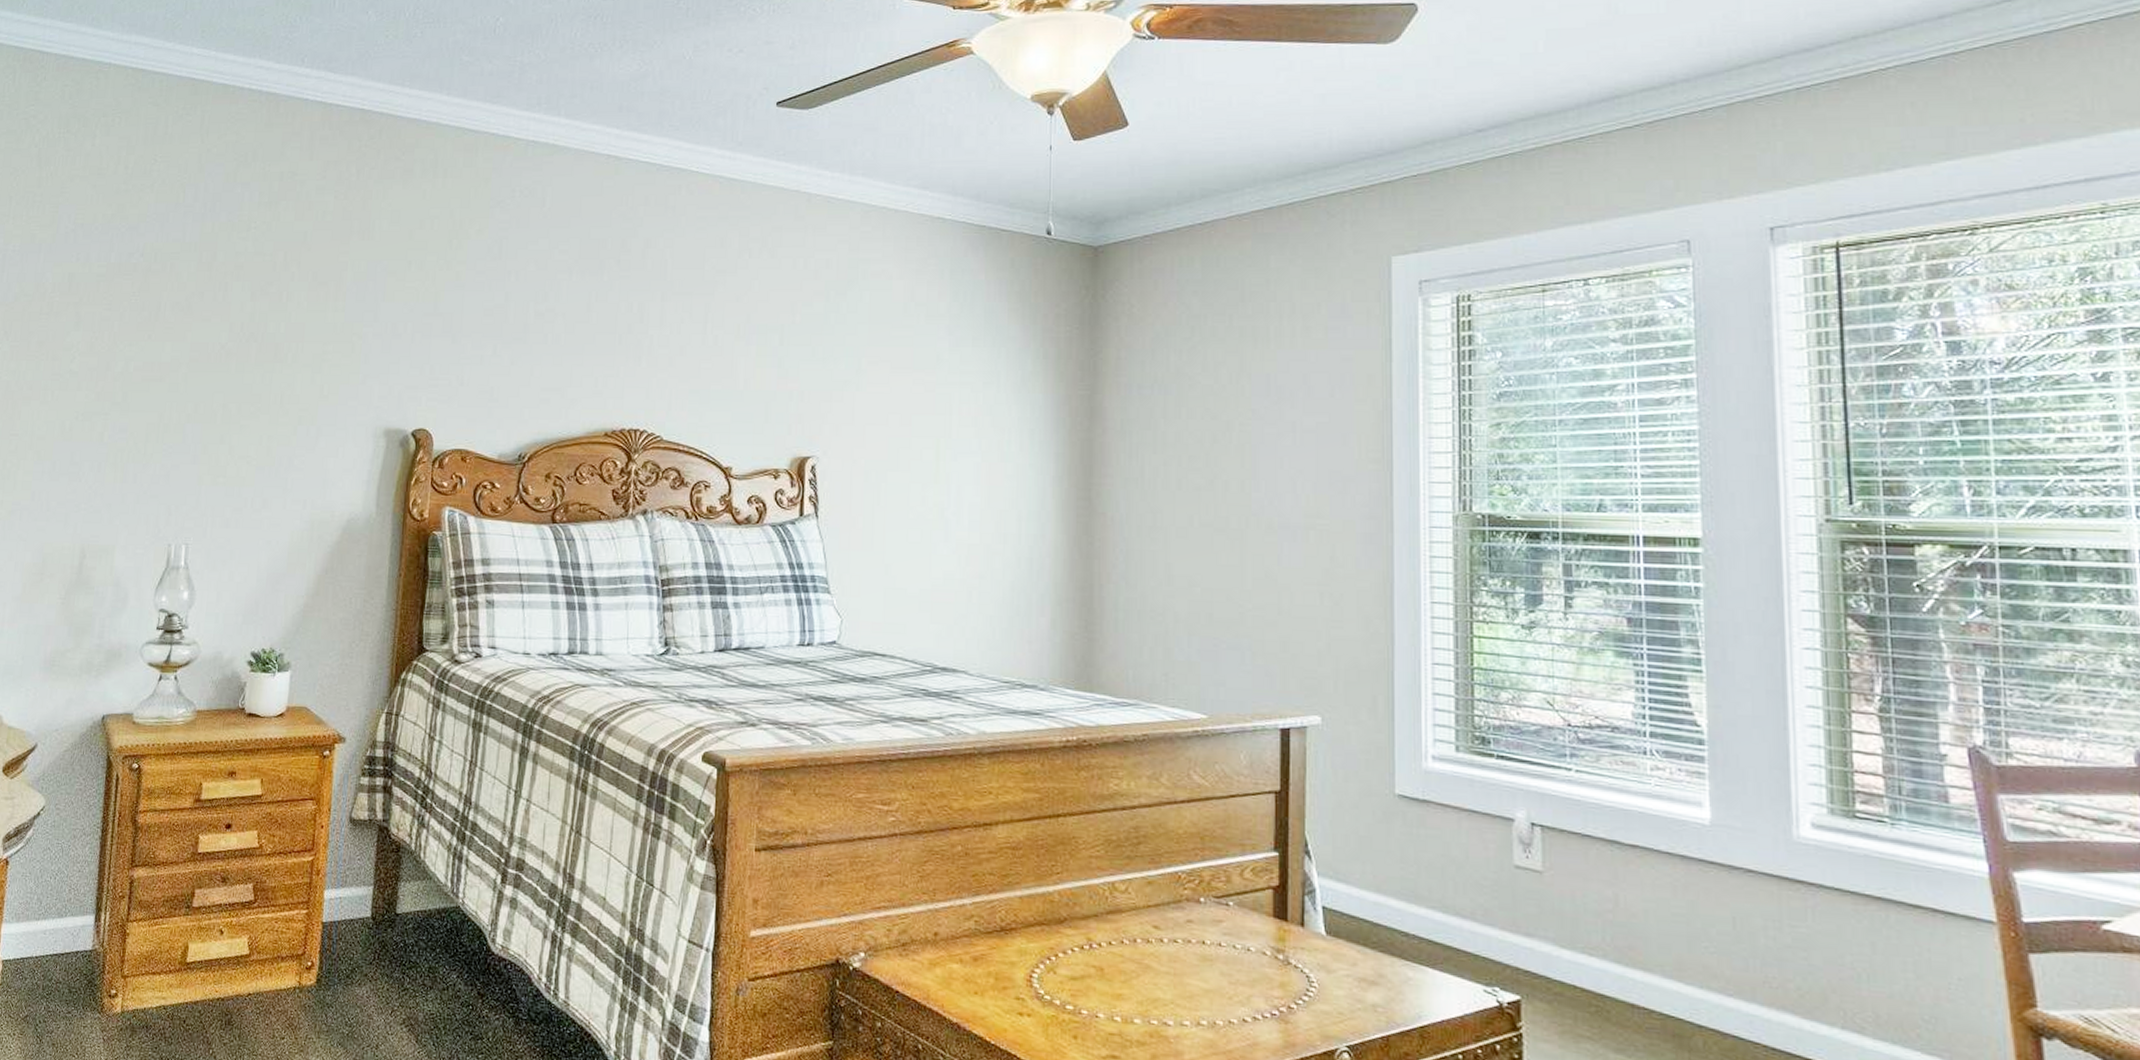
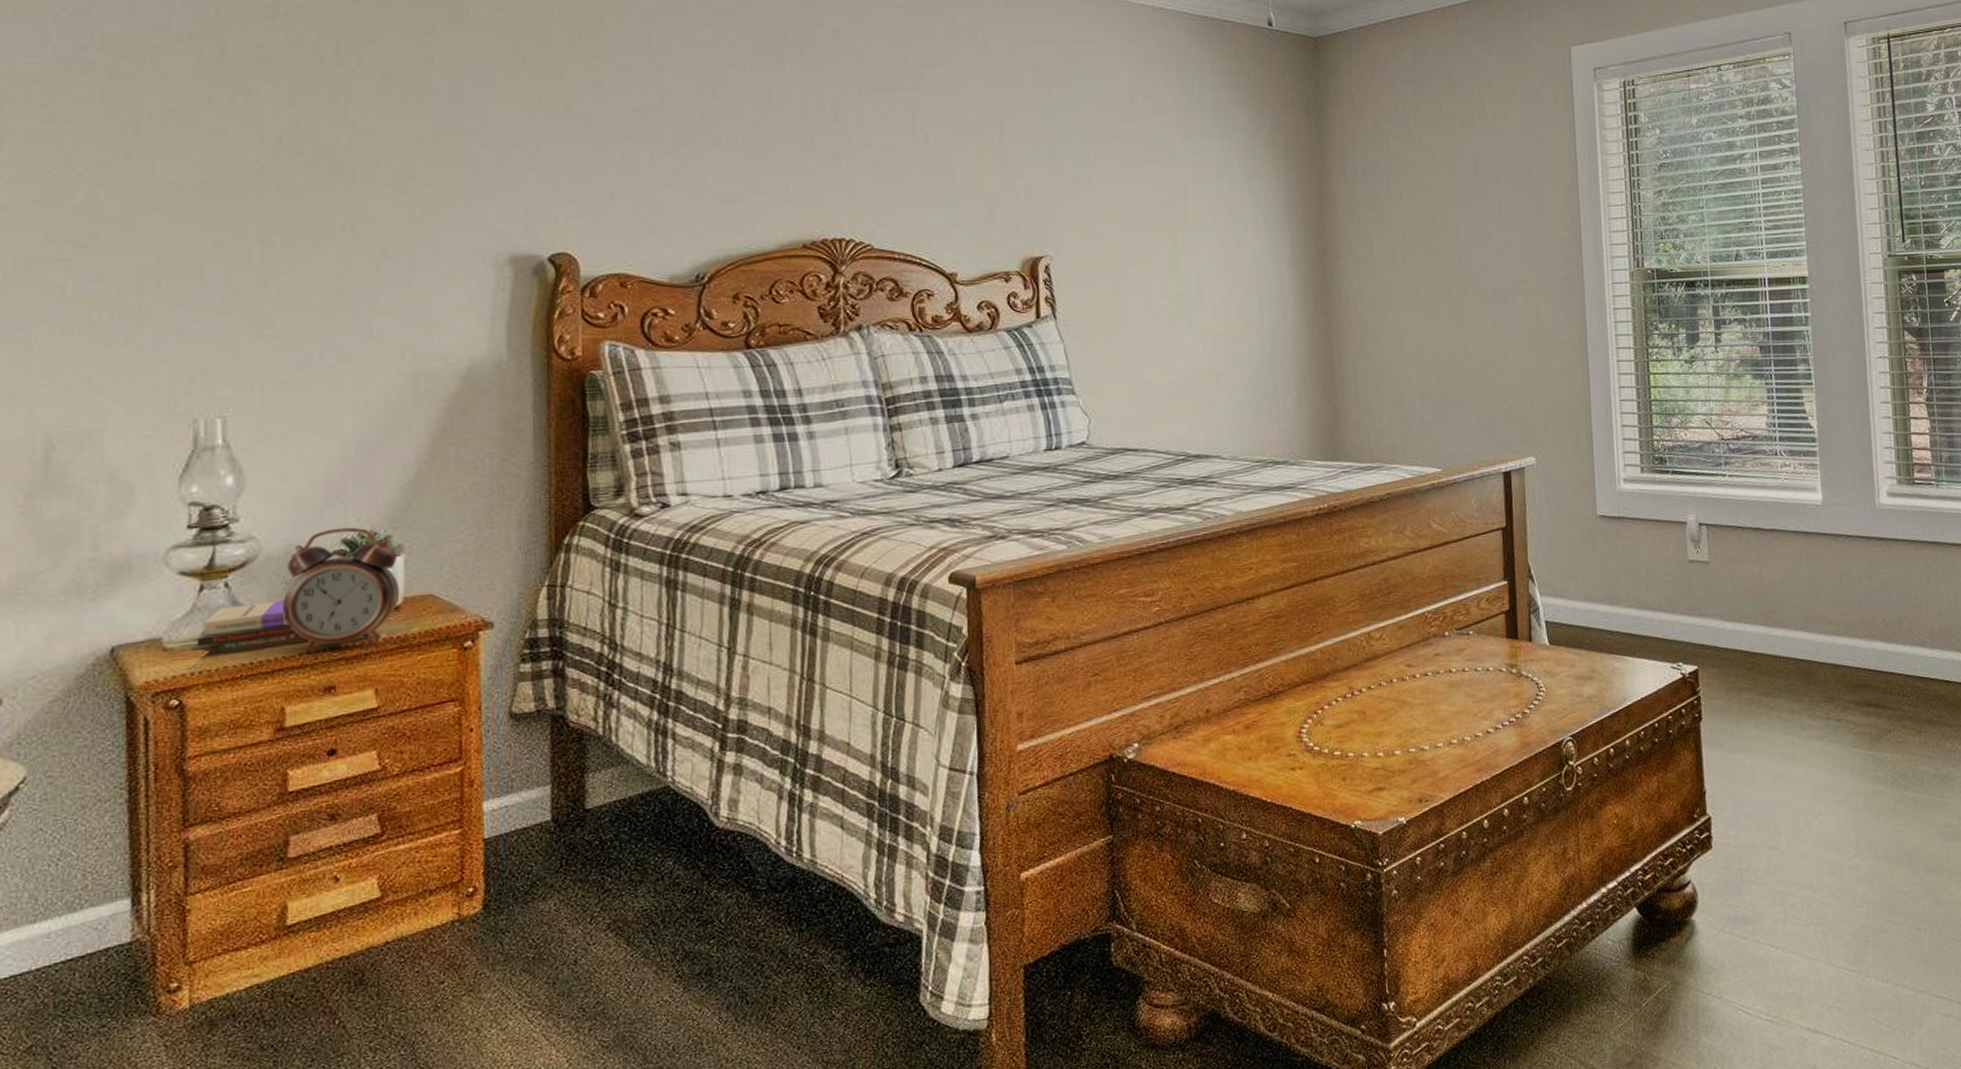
books: none [153,695,224,733] -> present [196,600,310,654]
alarm clock: none [208,642,286,743] -> present [283,527,400,653]

